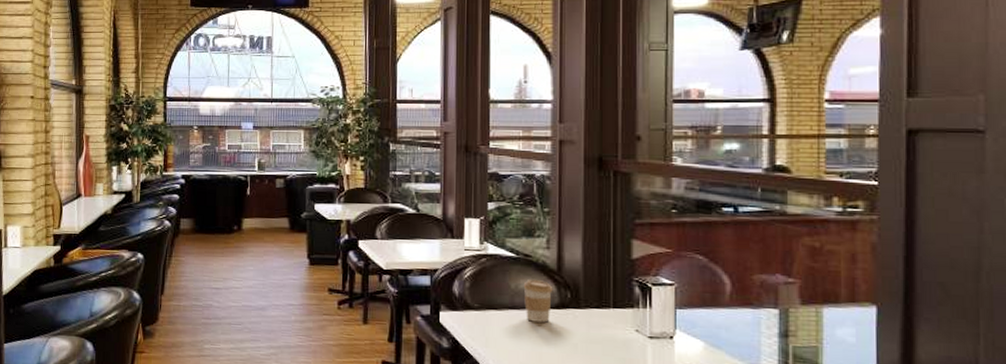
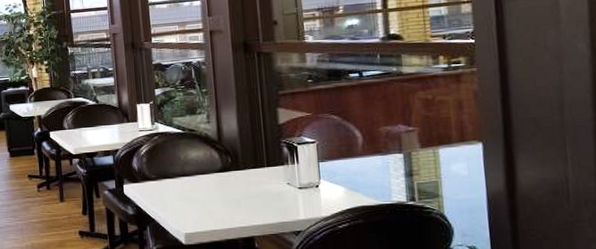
coffee cup: present [523,280,553,323] -> none [191,150,216,185]

